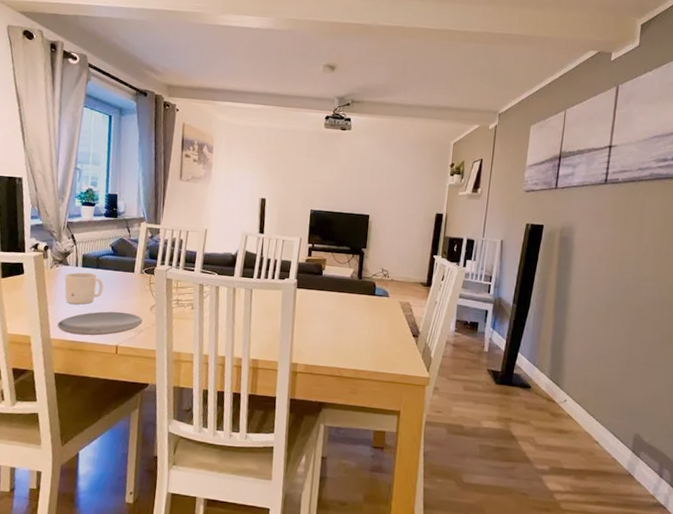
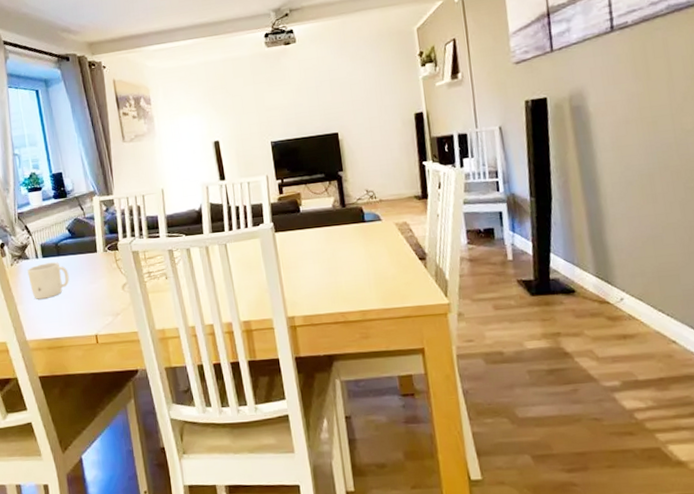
plate: present [57,311,143,336] -> none [31,297,117,332]

